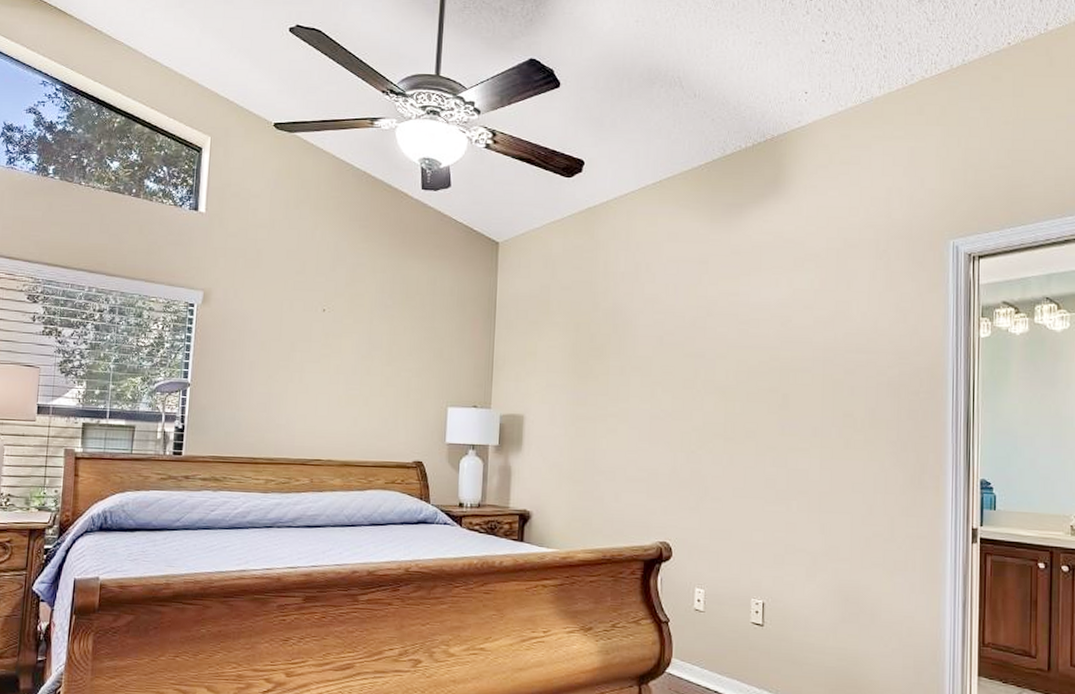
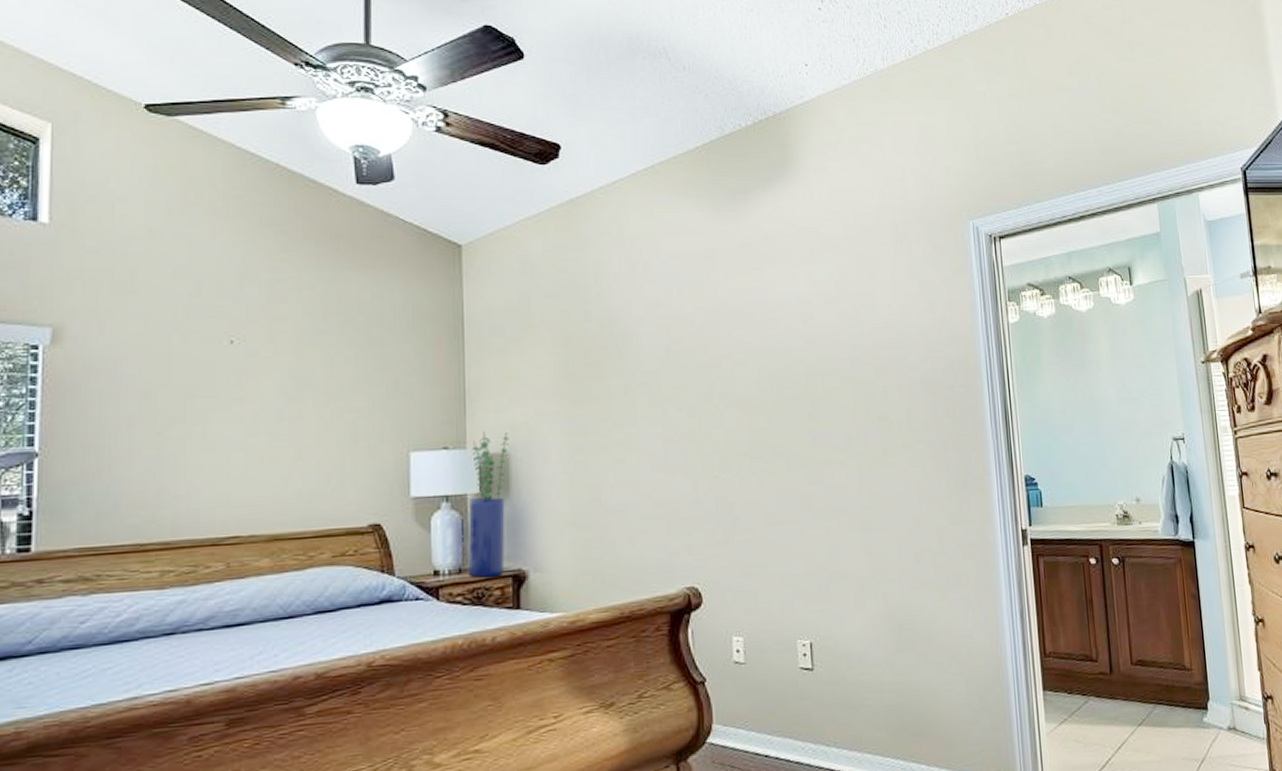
vase: none [485,396,525,515] -> present [467,432,510,579]

